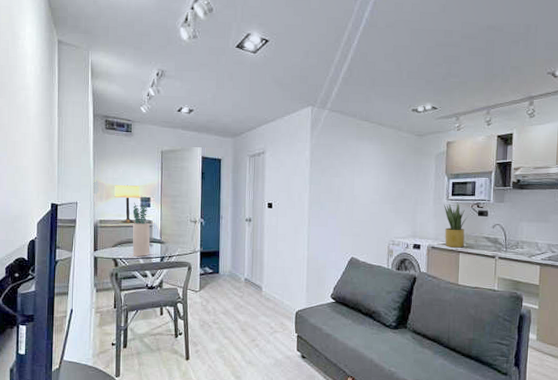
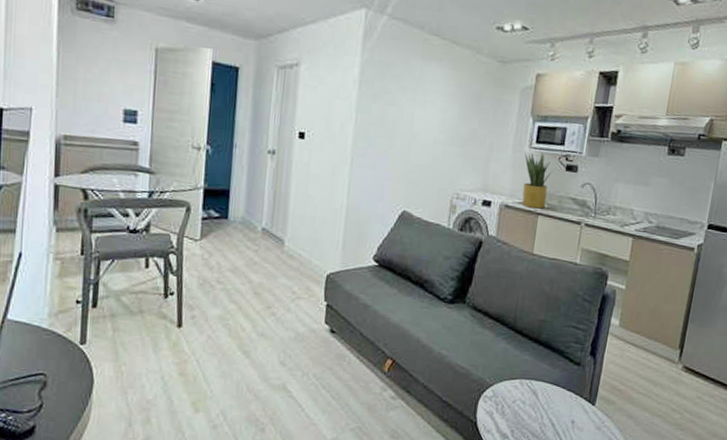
table lamp: present [114,184,140,224] -> none [86,89,124,144]
vase: present [132,203,151,257] -> none [109,116,136,190]

